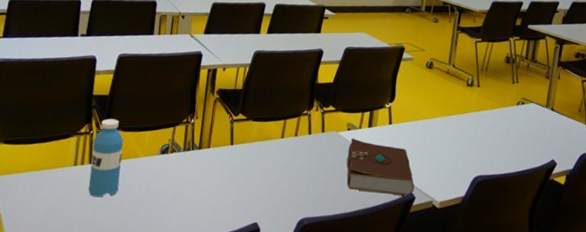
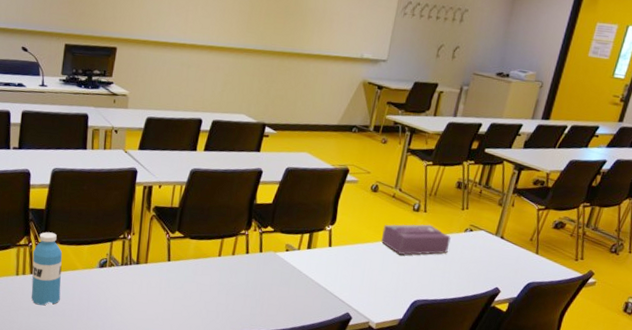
book: present [346,138,415,196] -> none [283,258,352,316]
tissue box: none [438,99,505,130] -> present [380,224,451,255]

